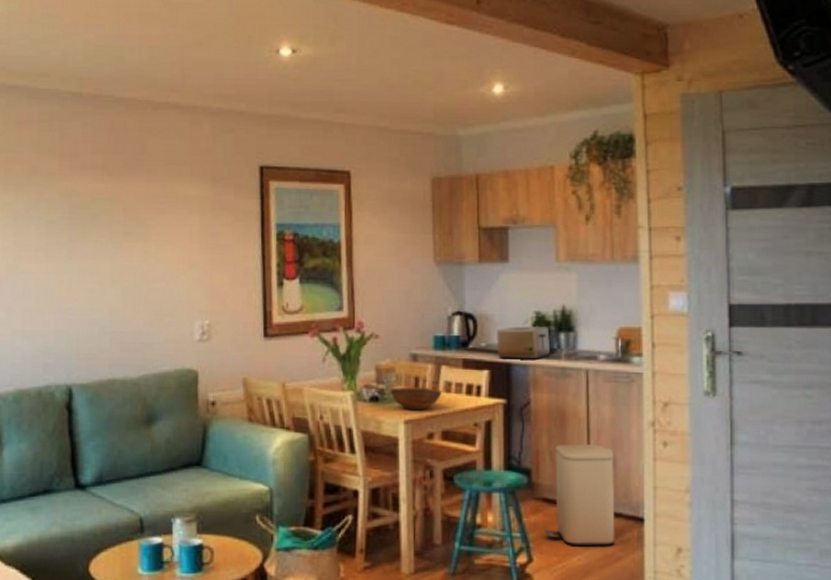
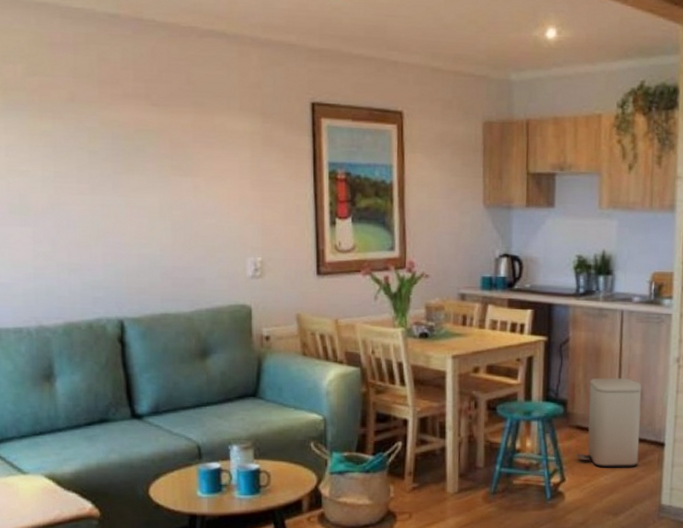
bowl: present [390,387,442,411] -> none [439,324,488,347]
toaster: present [496,326,551,361] -> none [540,269,590,302]

